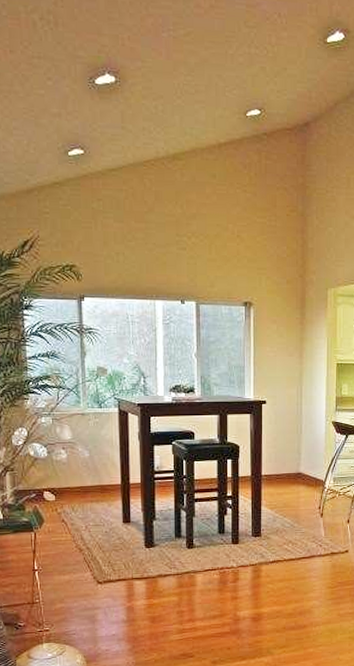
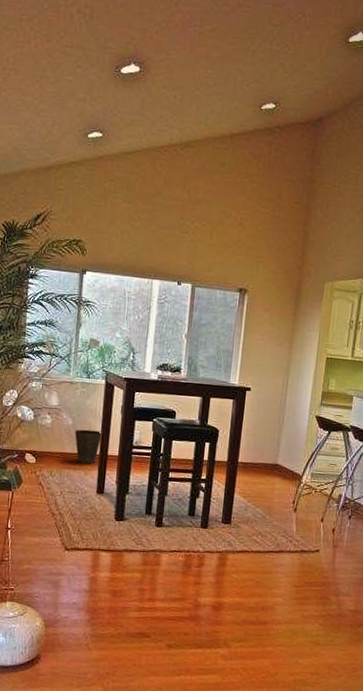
waste basket: none [92,460,122,494] -> present [74,429,103,464]

